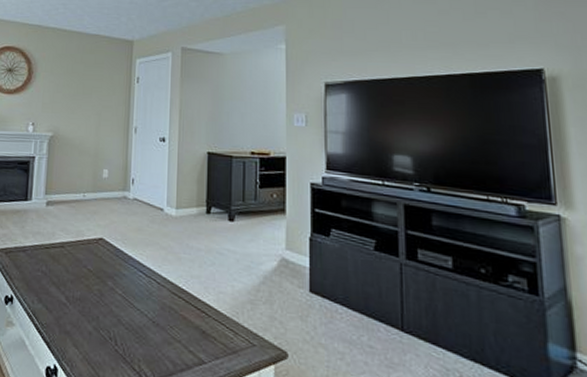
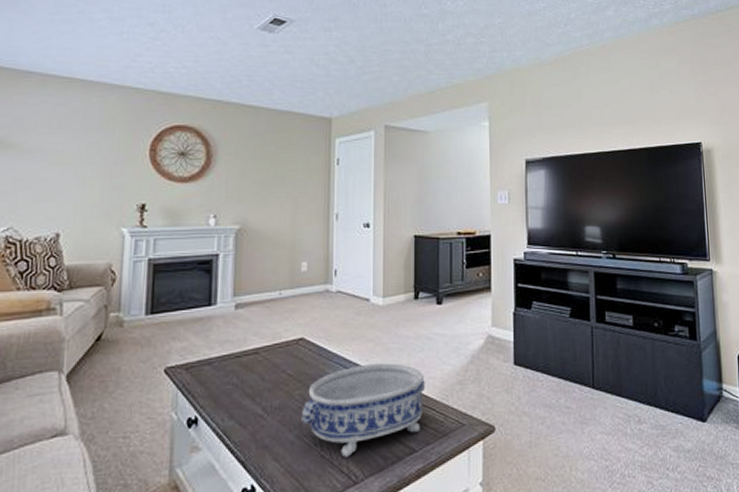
decorative bowl: none [98,270,217,356] -> present [301,363,426,458]

